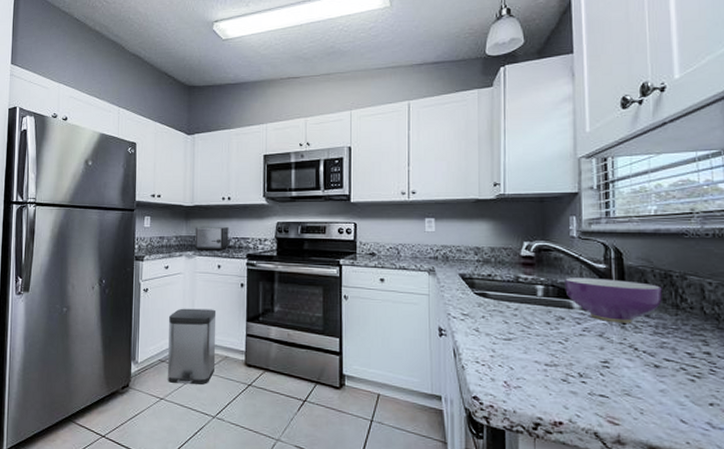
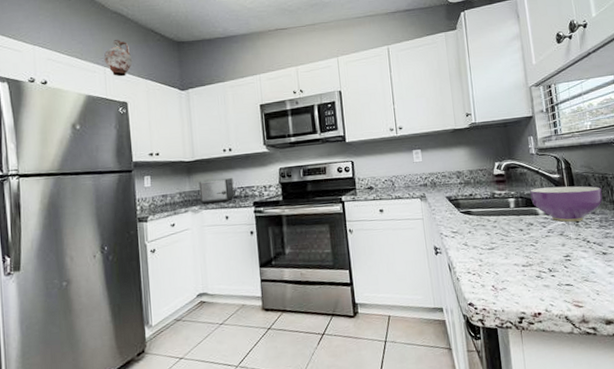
ceramic jug: none [119,81,145,118] -> present [103,40,133,77]
pedal bin: present [168,308,217,385] -> none [180,260,234,341]

